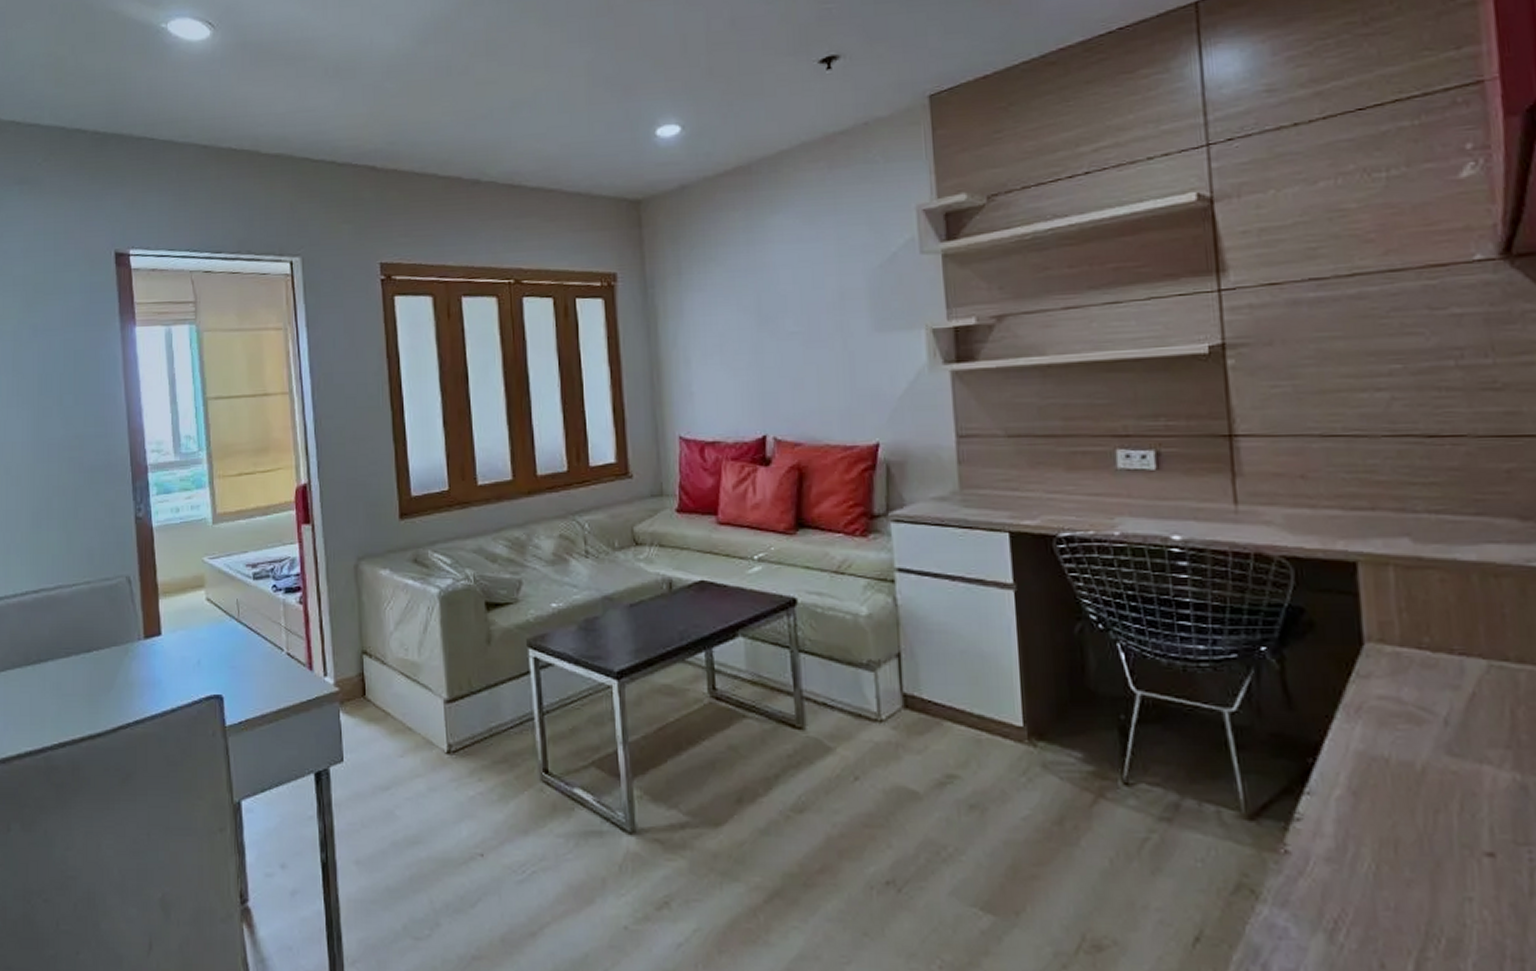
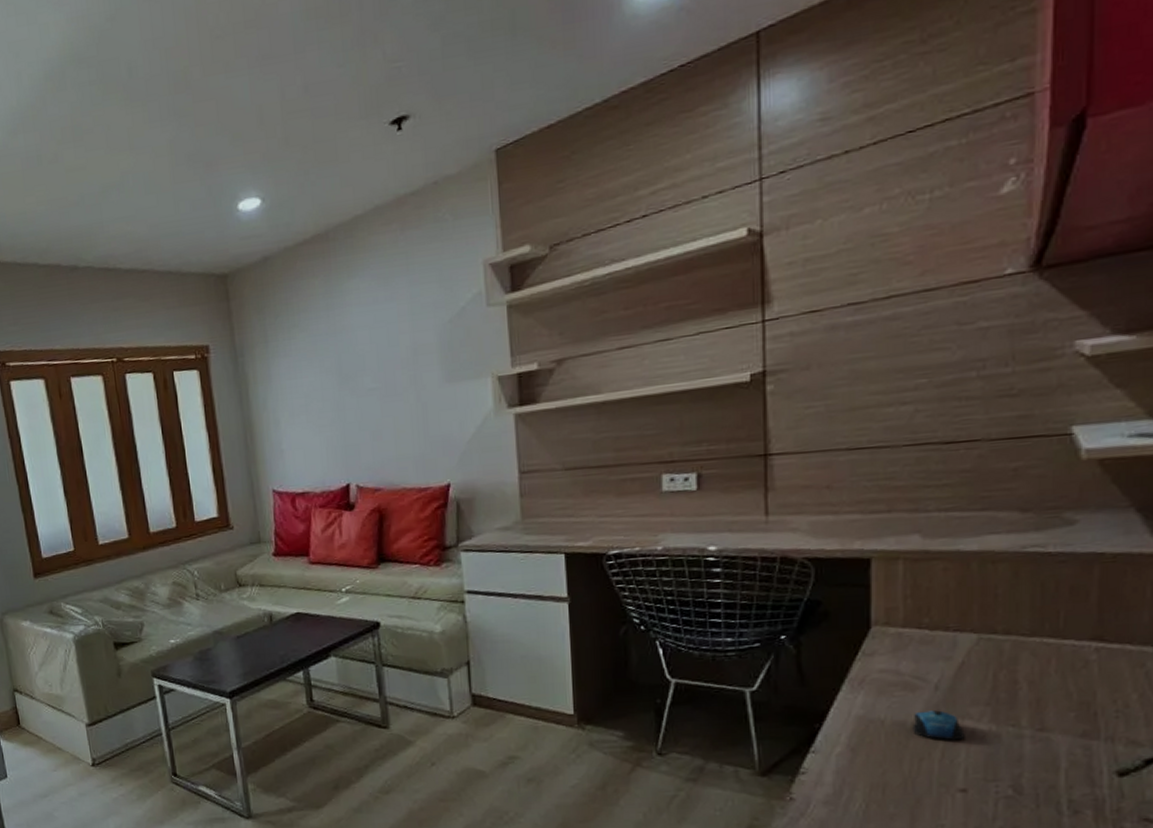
computer mouse: none [1423,750,1485,791] -> present [913,710,965,741]

